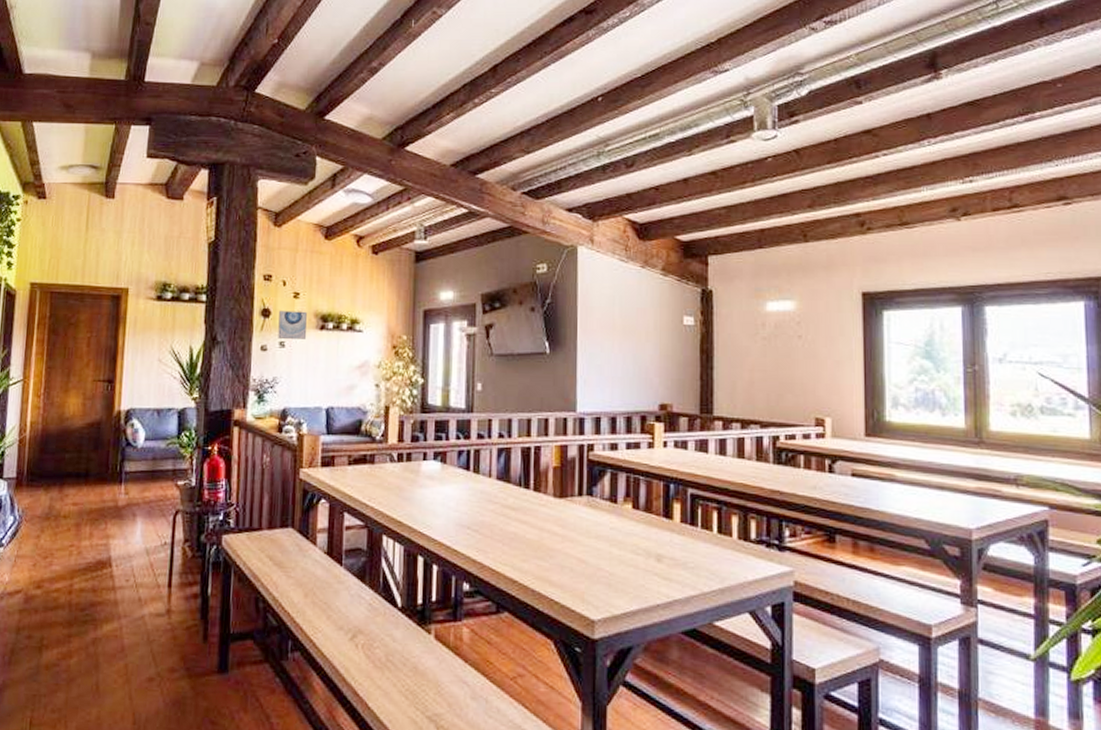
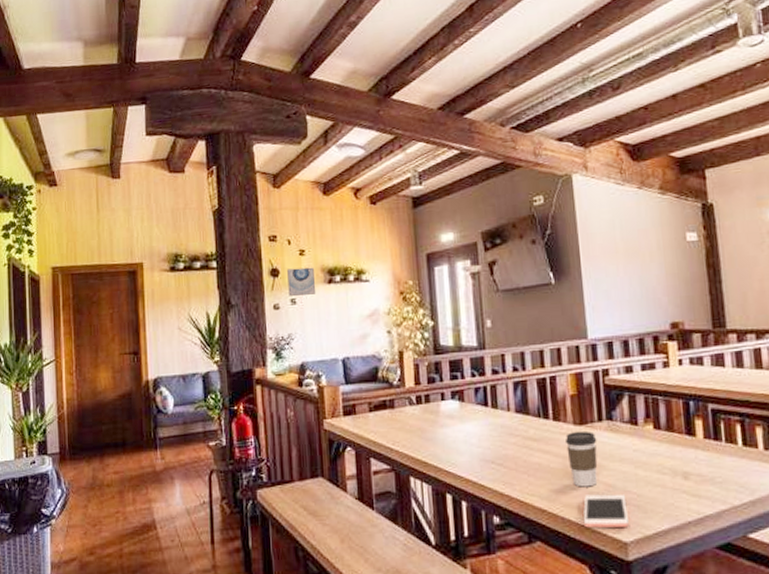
coffee cup: none [544,503,575,561] -> present [566,431,598,487]
cell phone: none [553,569,598,605] -> present [583,494,629,528]

